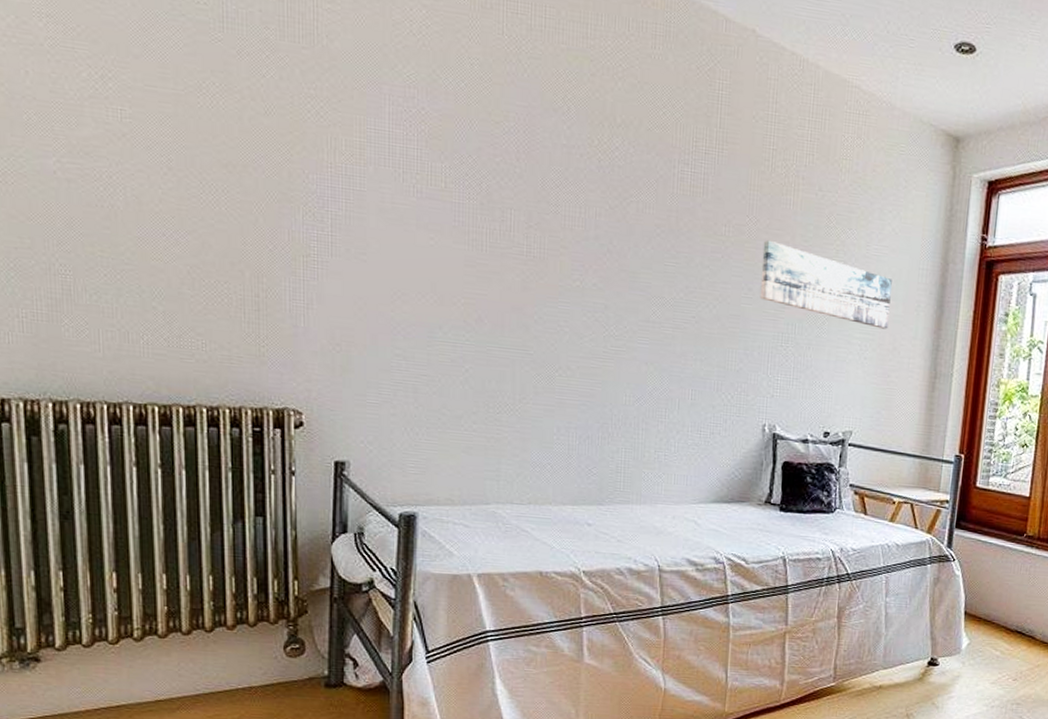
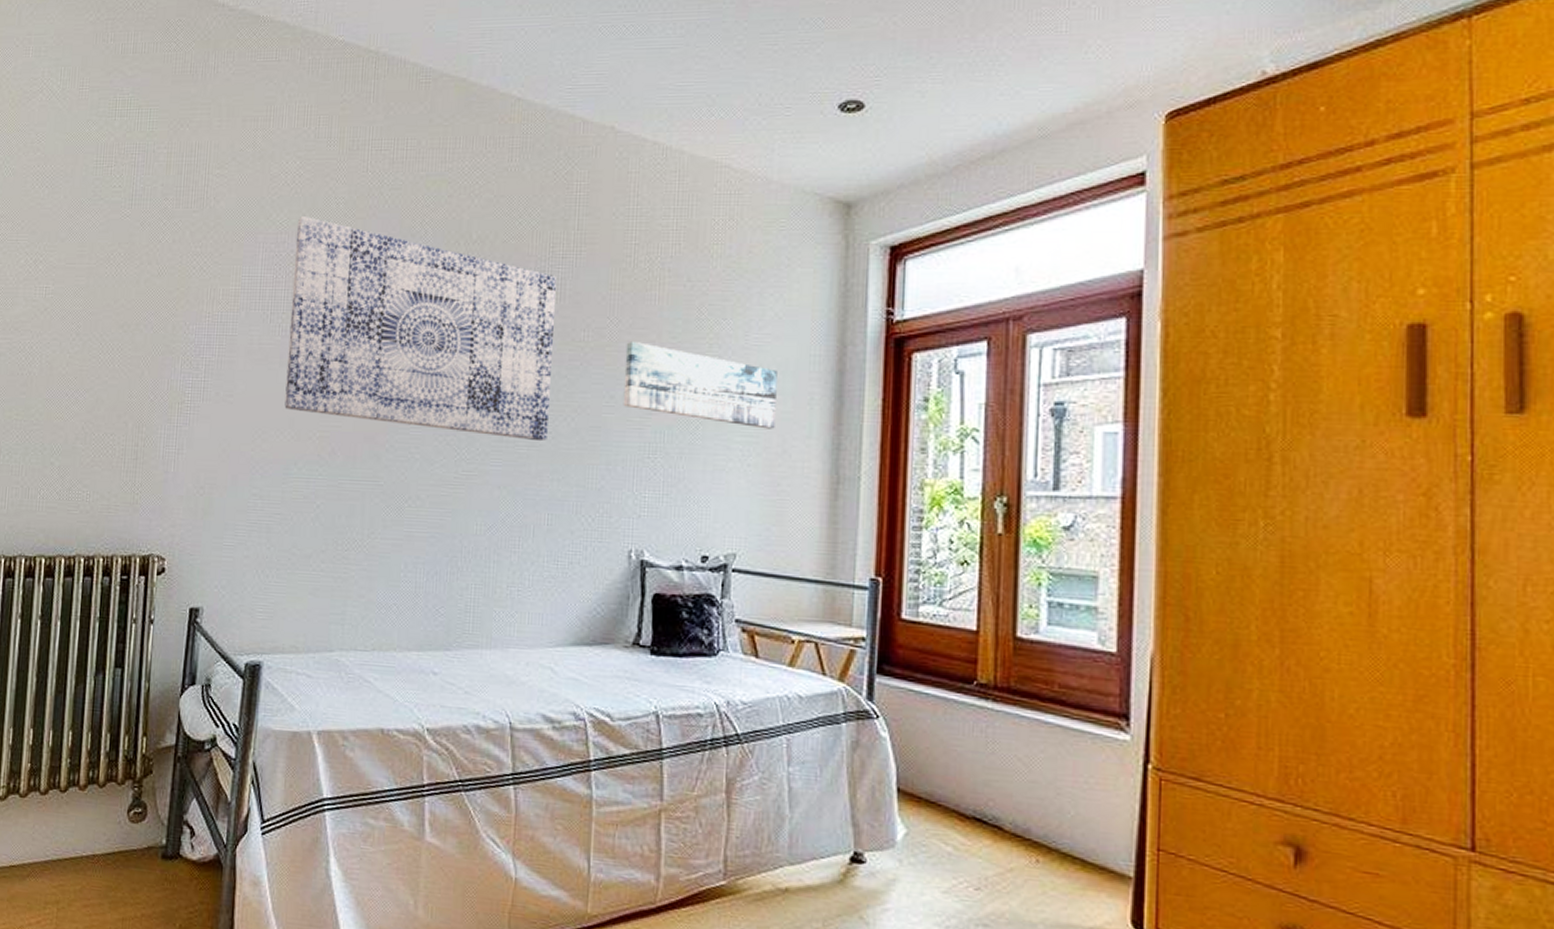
wall art: none [425,71,699,325] -> present [284,215,556,442]

